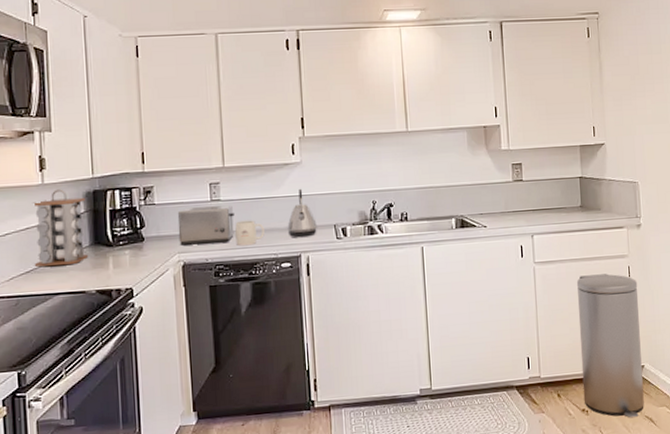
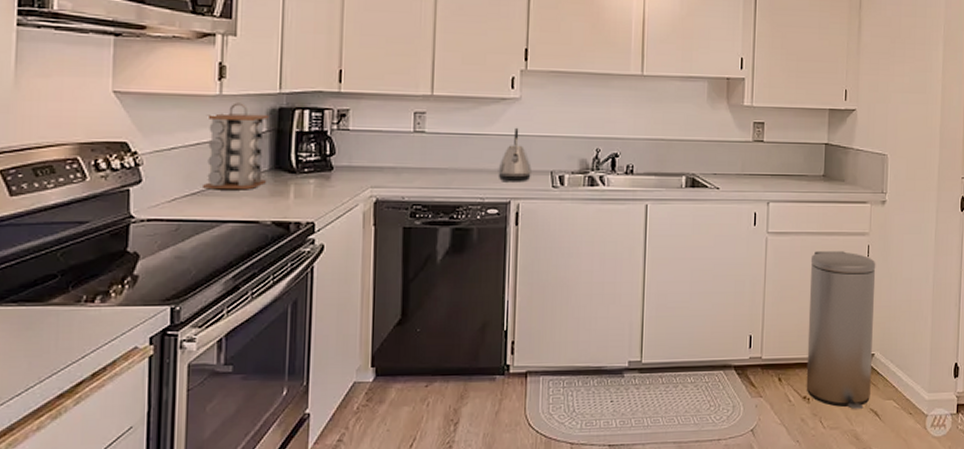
toaster: present [177,205,234,246] -> none [373,138,439,181]
mug: present [235,220,265,246] -> none [438,157,472,186]

